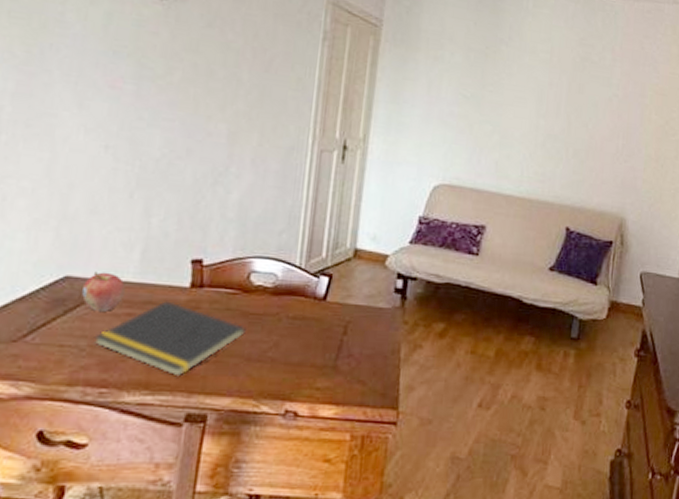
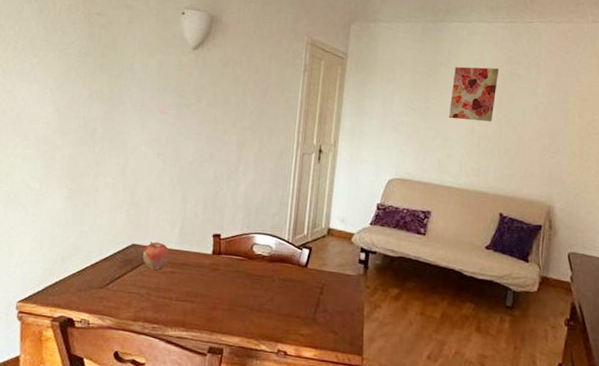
notepad: present [94,301,246,377] -> none [149,263,250,319]
wall art: none [509,46,569,116] -> present [449,66,499,121]

